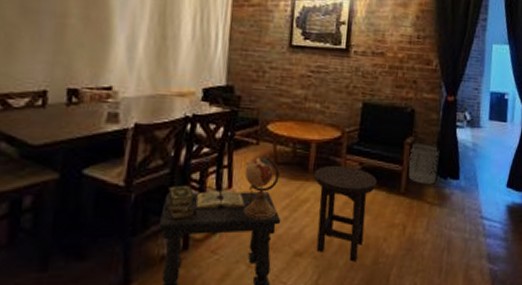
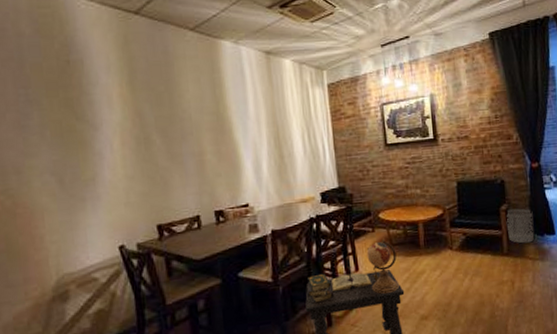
stool: present [314,166,377,262] -> none [426,238,482,319]

